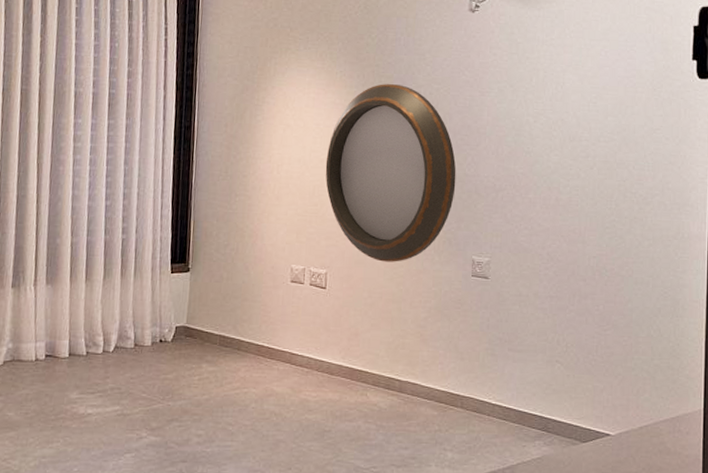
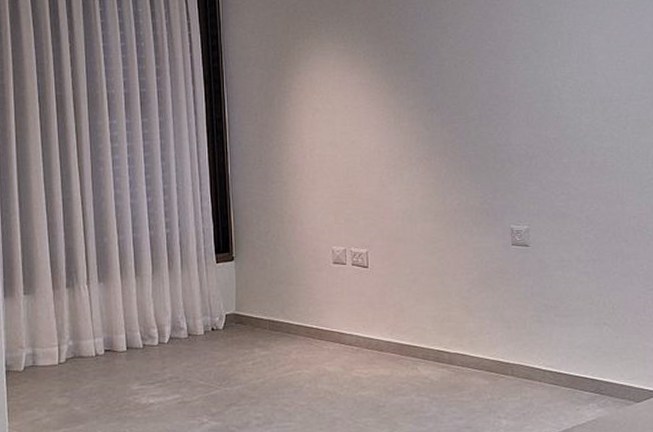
home mirror: present [325,84,456,262] -> none [357,60,489,237]

